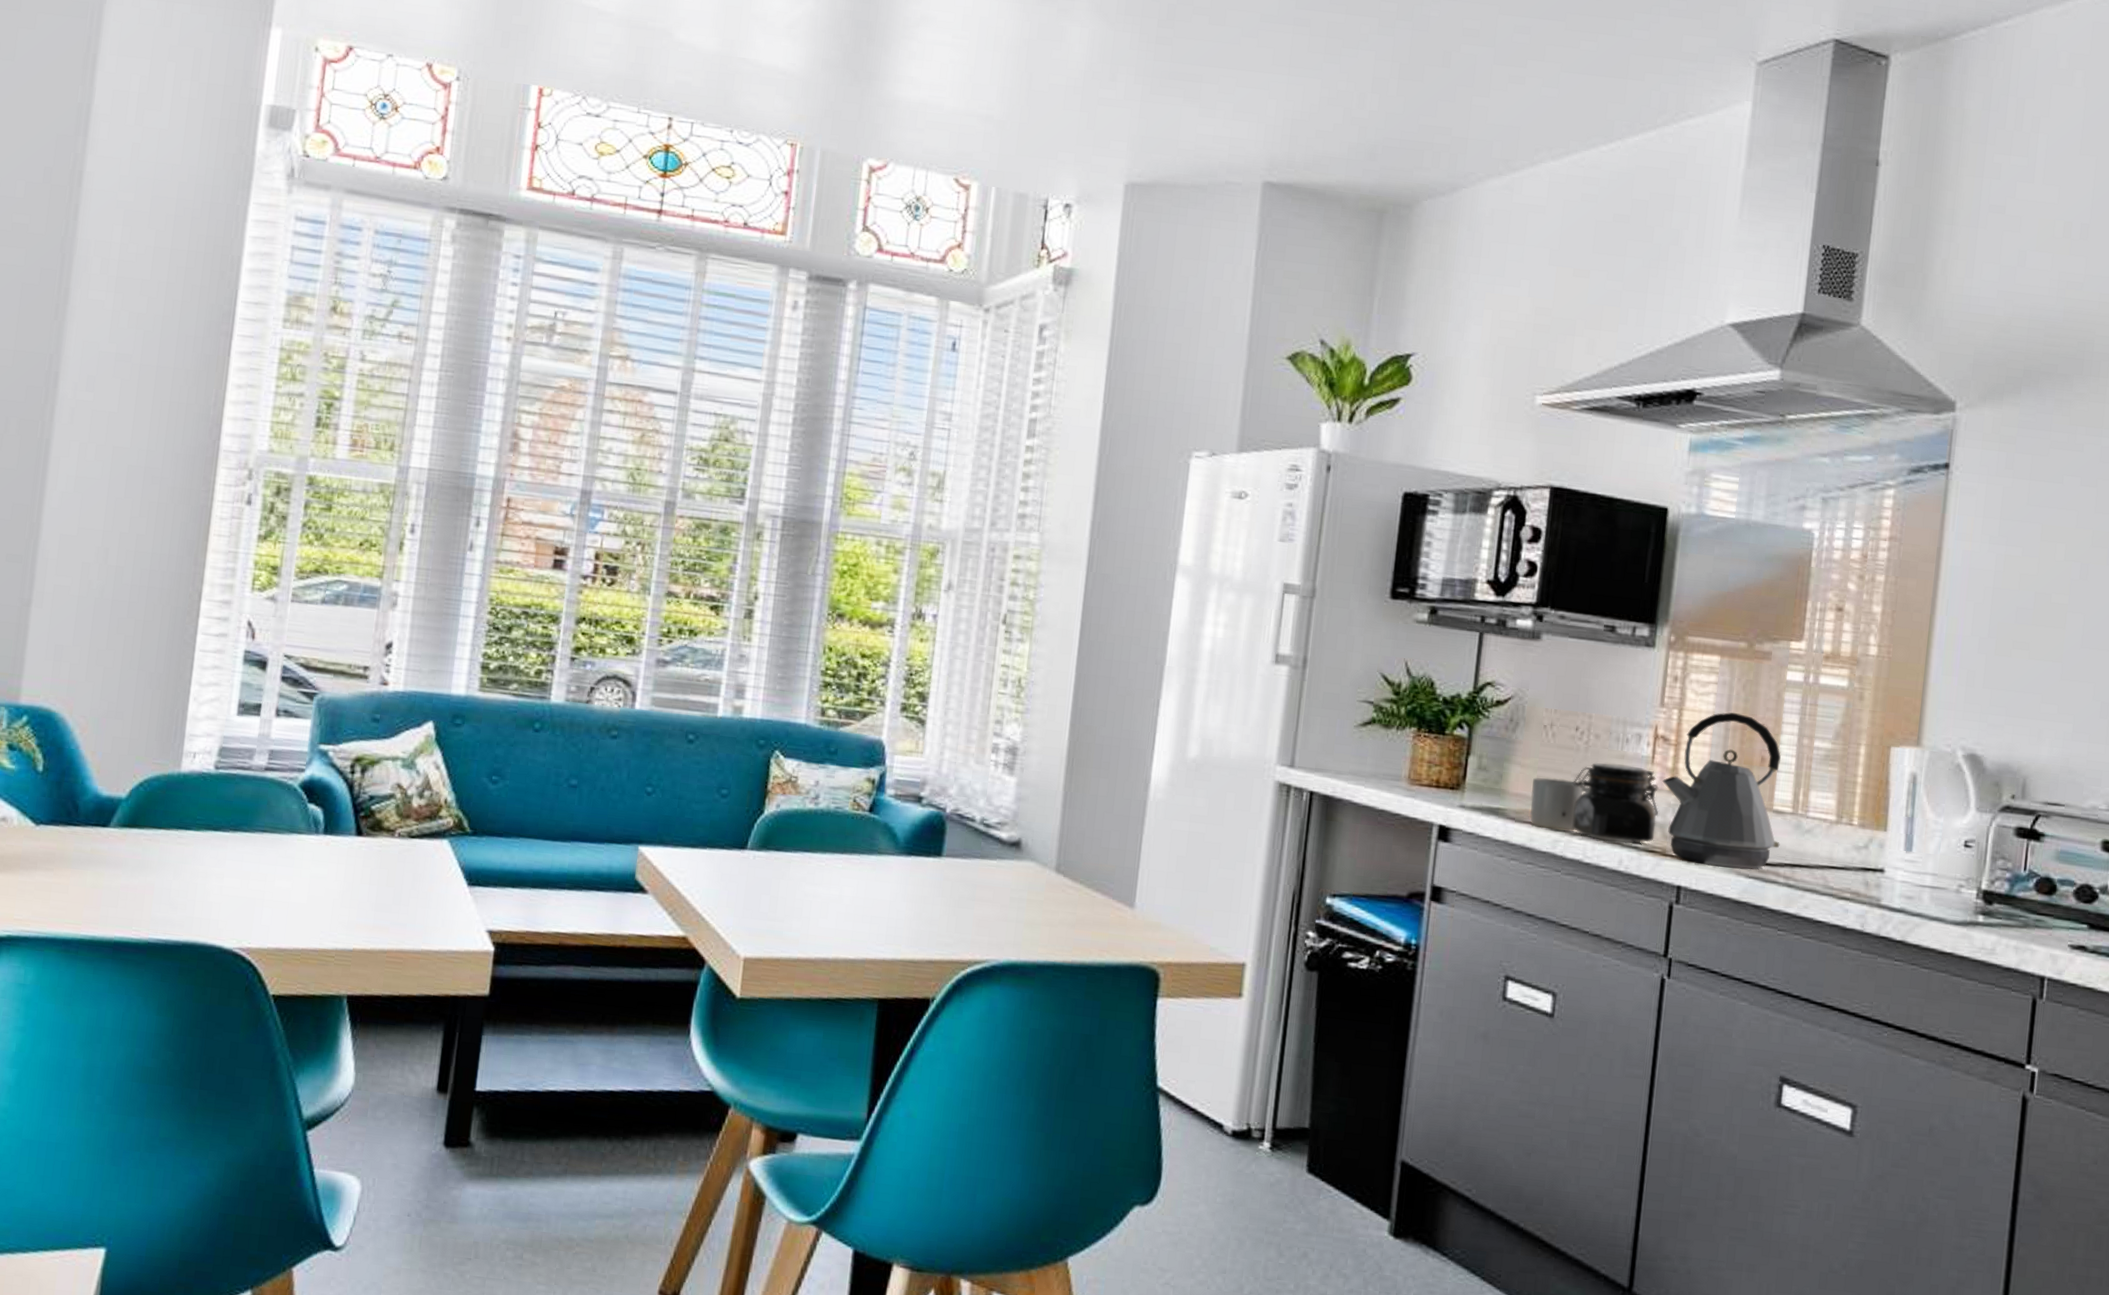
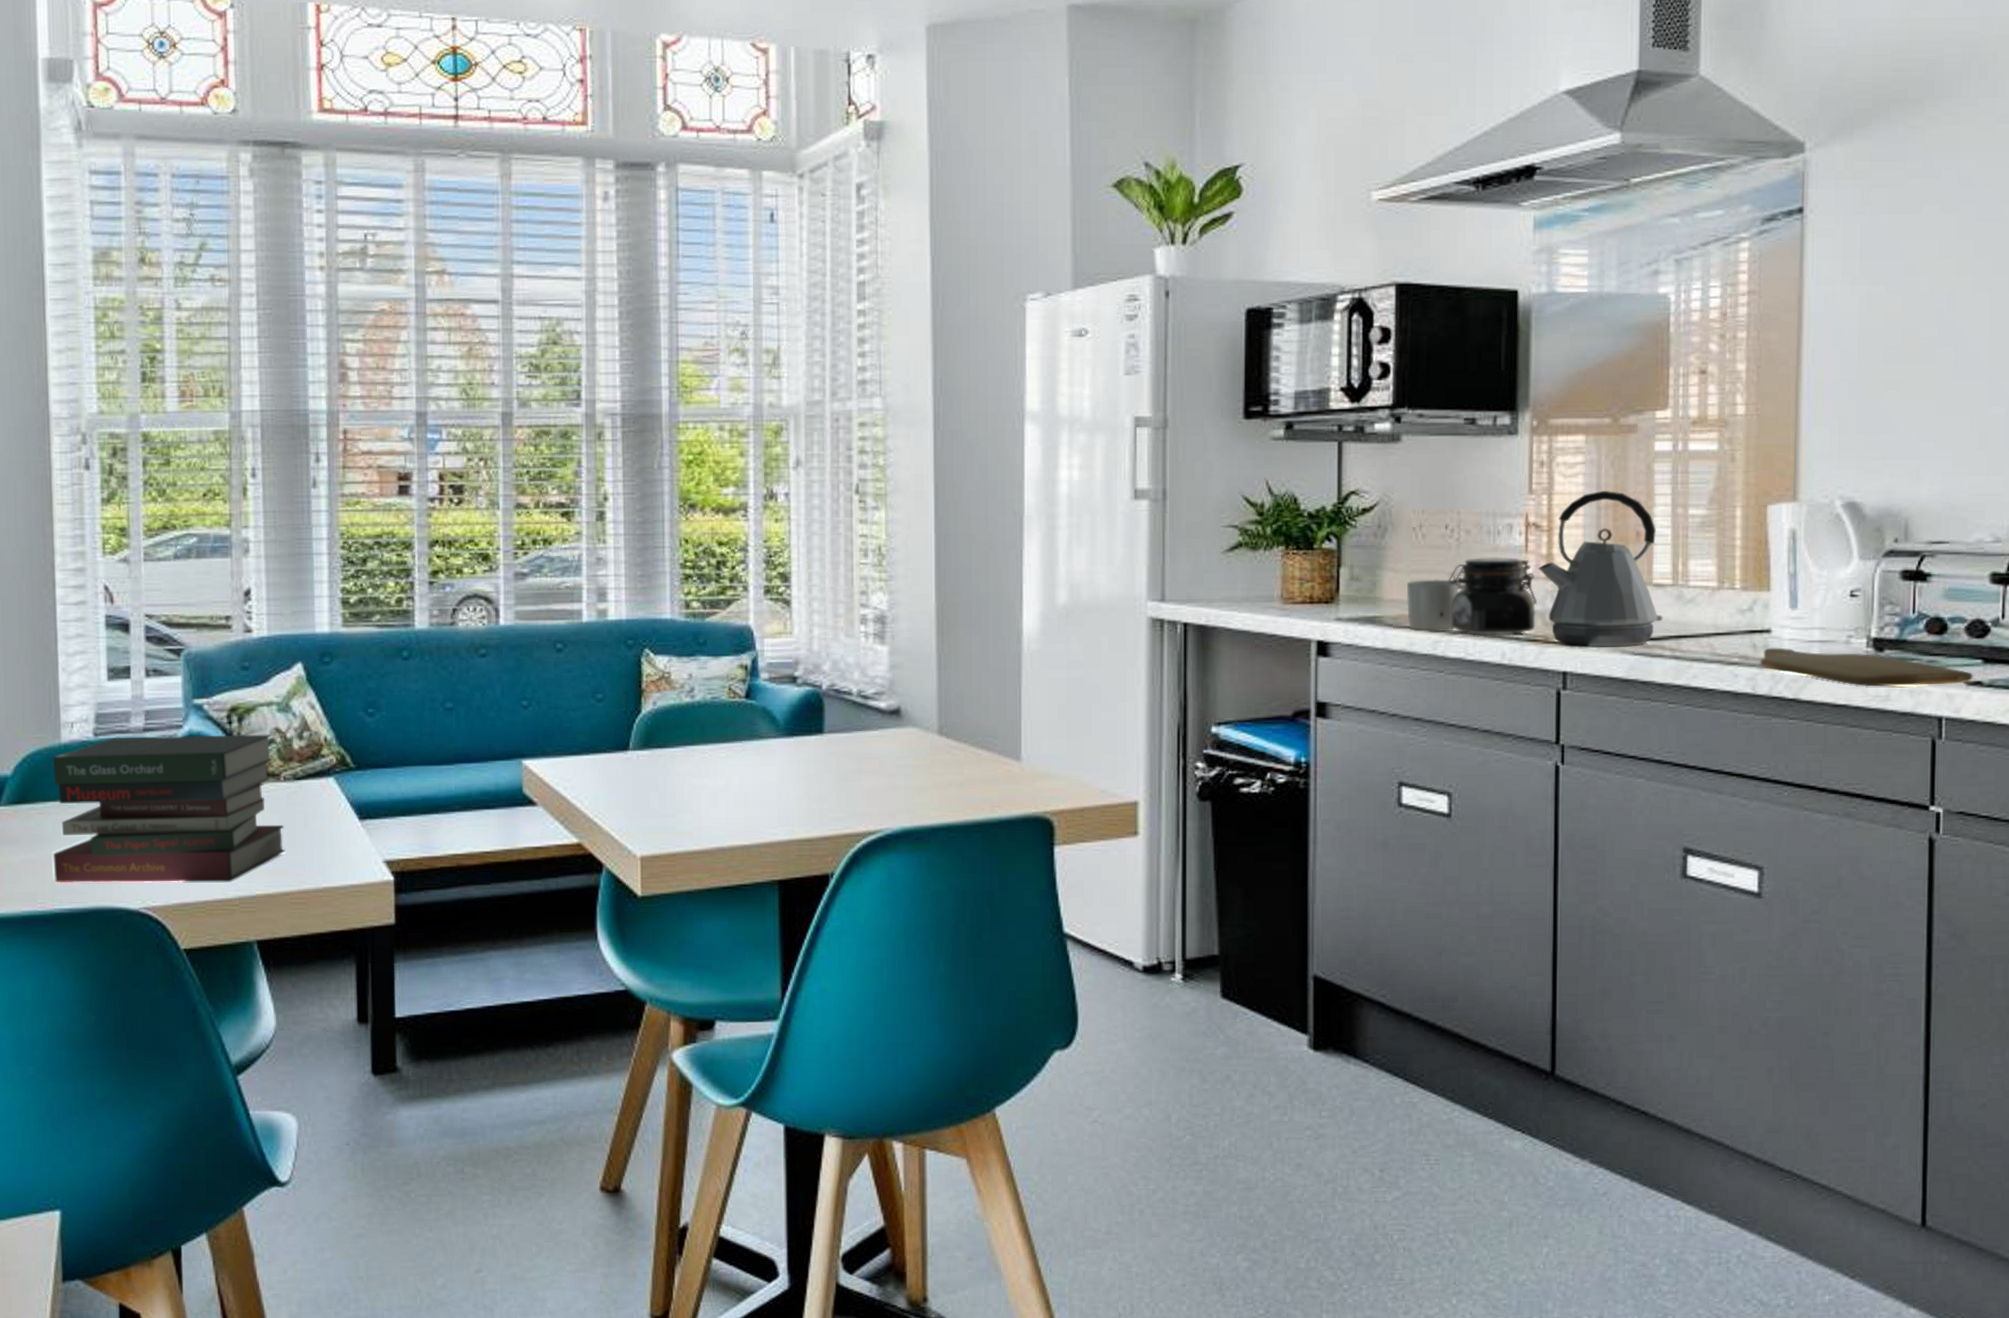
books: none [152,773,393,932] -> present [52,734,286,883]
chopping board: none [1870,887,2078,946] -> present [1760,647,1973,687]

